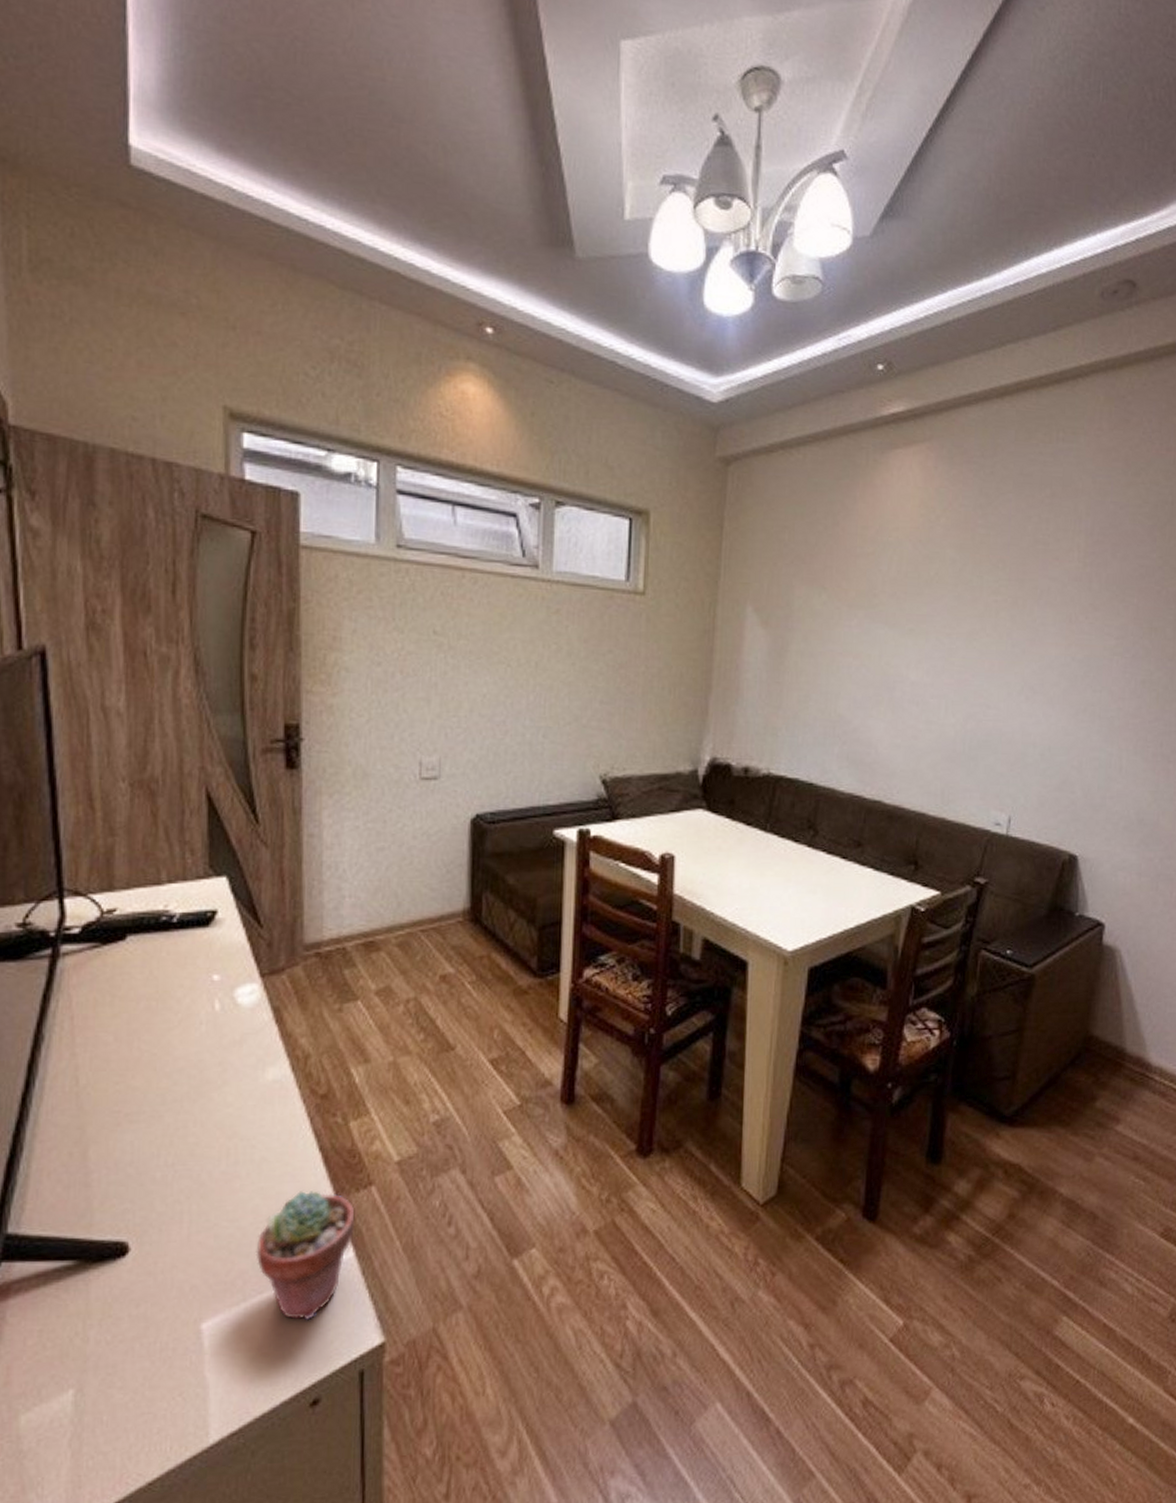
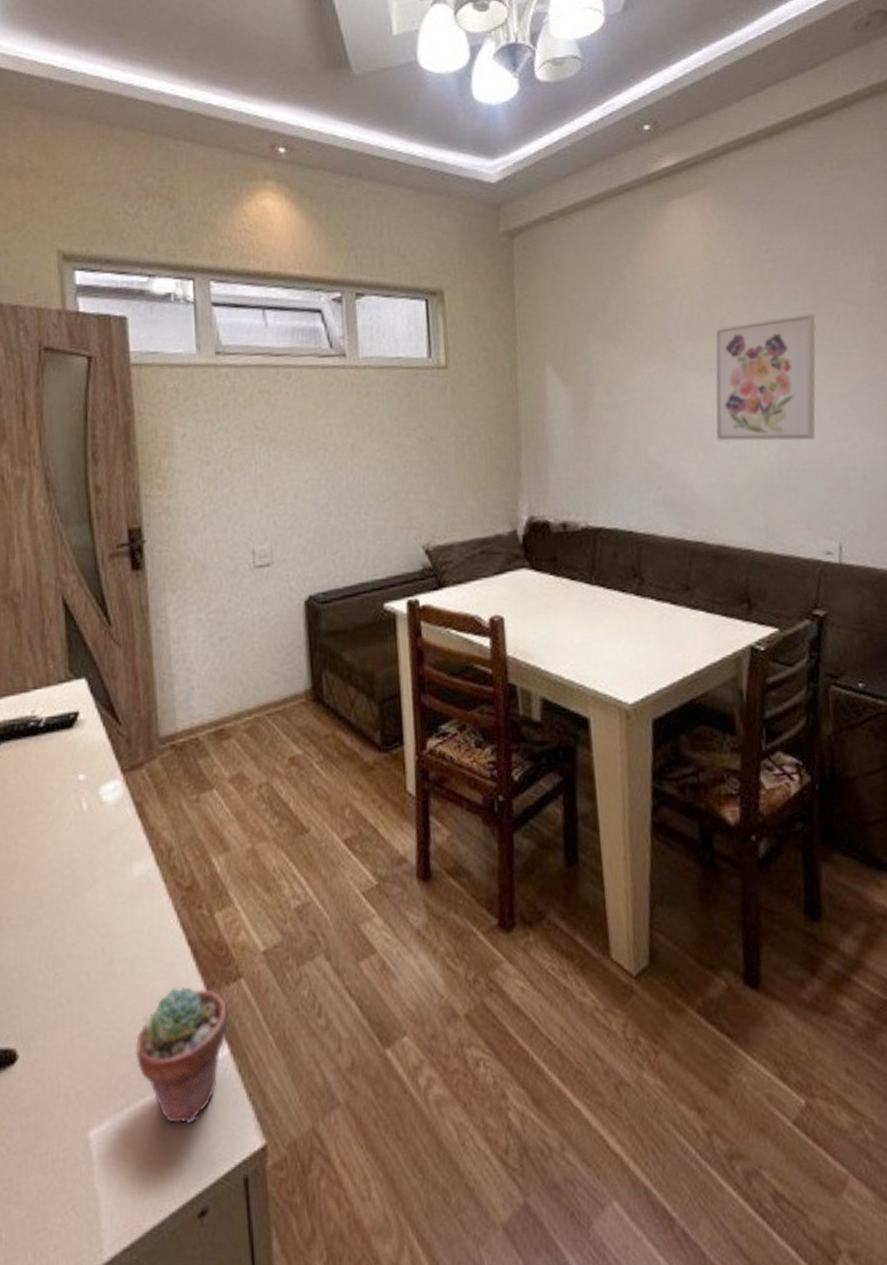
wall art: none [906,585,1019,713] -> present [715,313,816,441]

